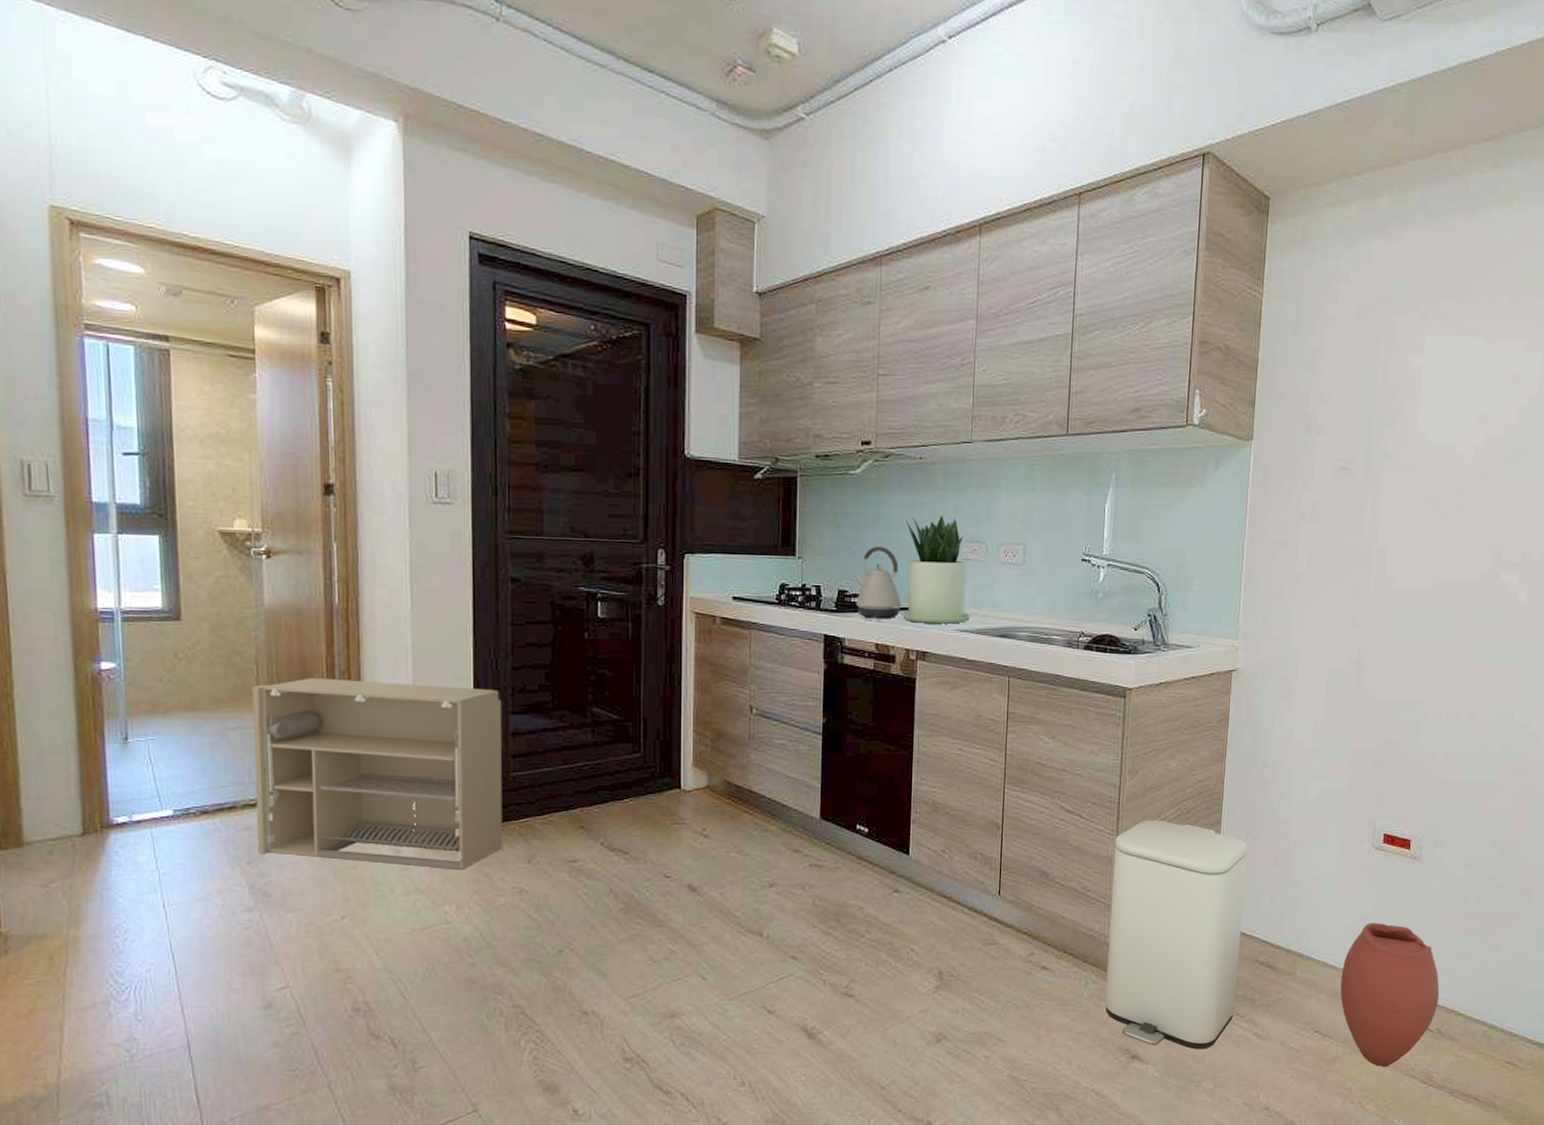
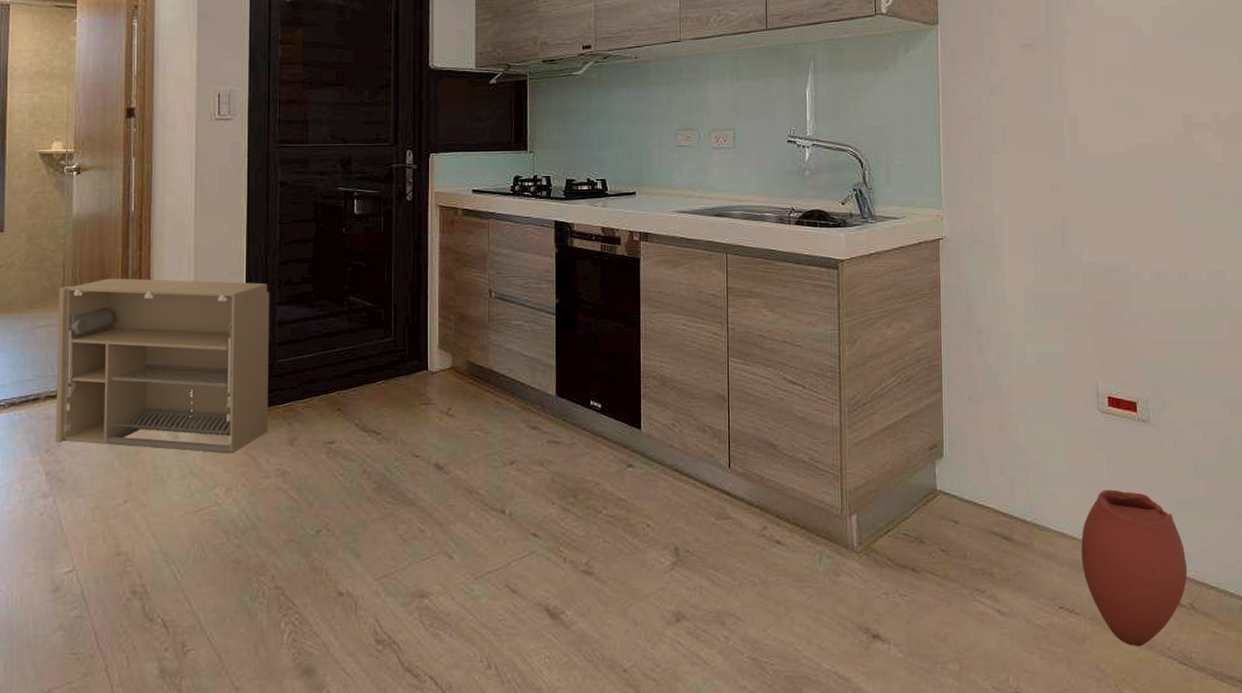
kettle: present [856,546,902,619] -> none [582,138,624,204]
planter: present [901,515,972,624] -> none [624,107,689,206]
pedal bin: present [1105,819,1248,1050] -> none [838,388,974,628]

